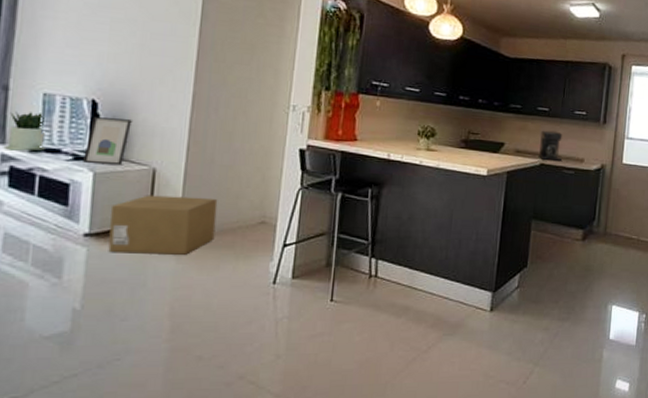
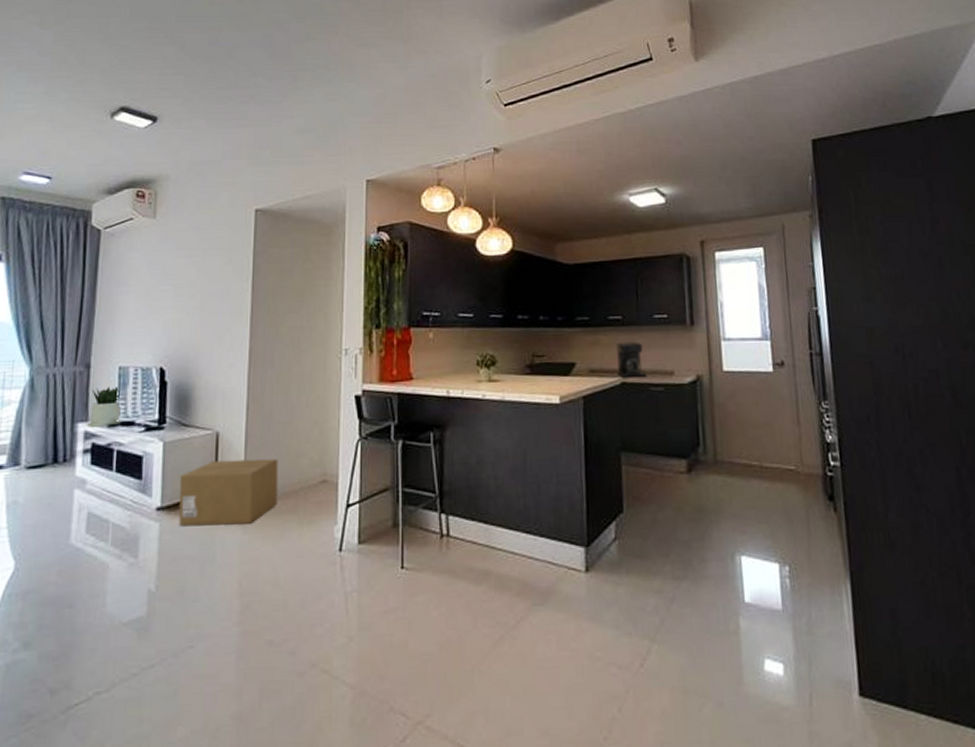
picture frame: present [83,117,132,166] -> none [154,384,195,433]

